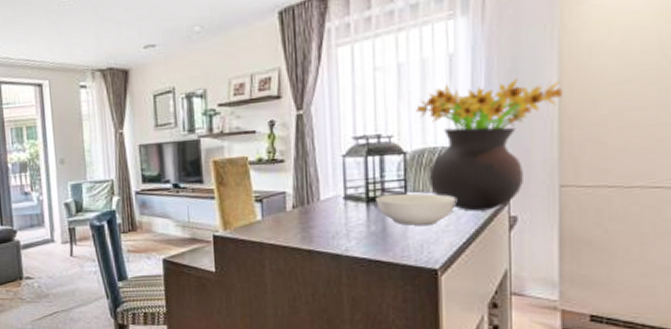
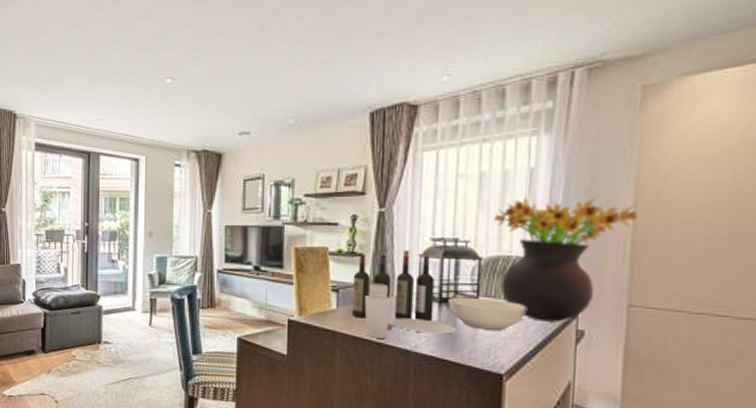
wine bottle: none [276,150,387,236] -> present [352,250,457,335]
cup: none [289,201,318,247] -> present [364,294,392,340]

